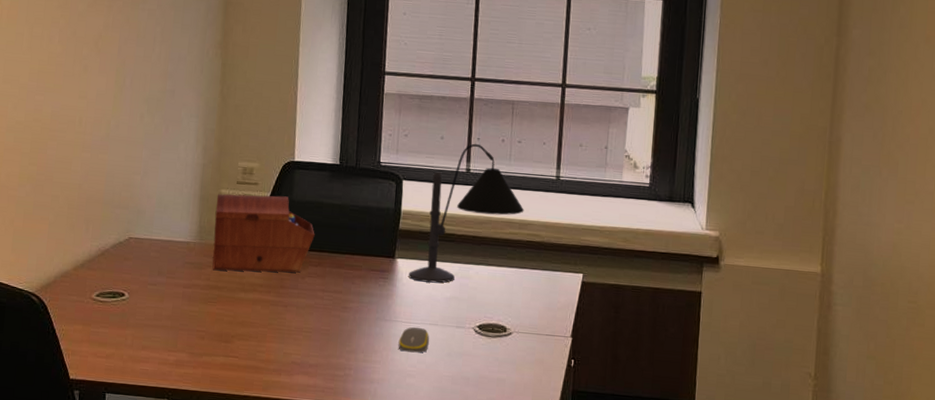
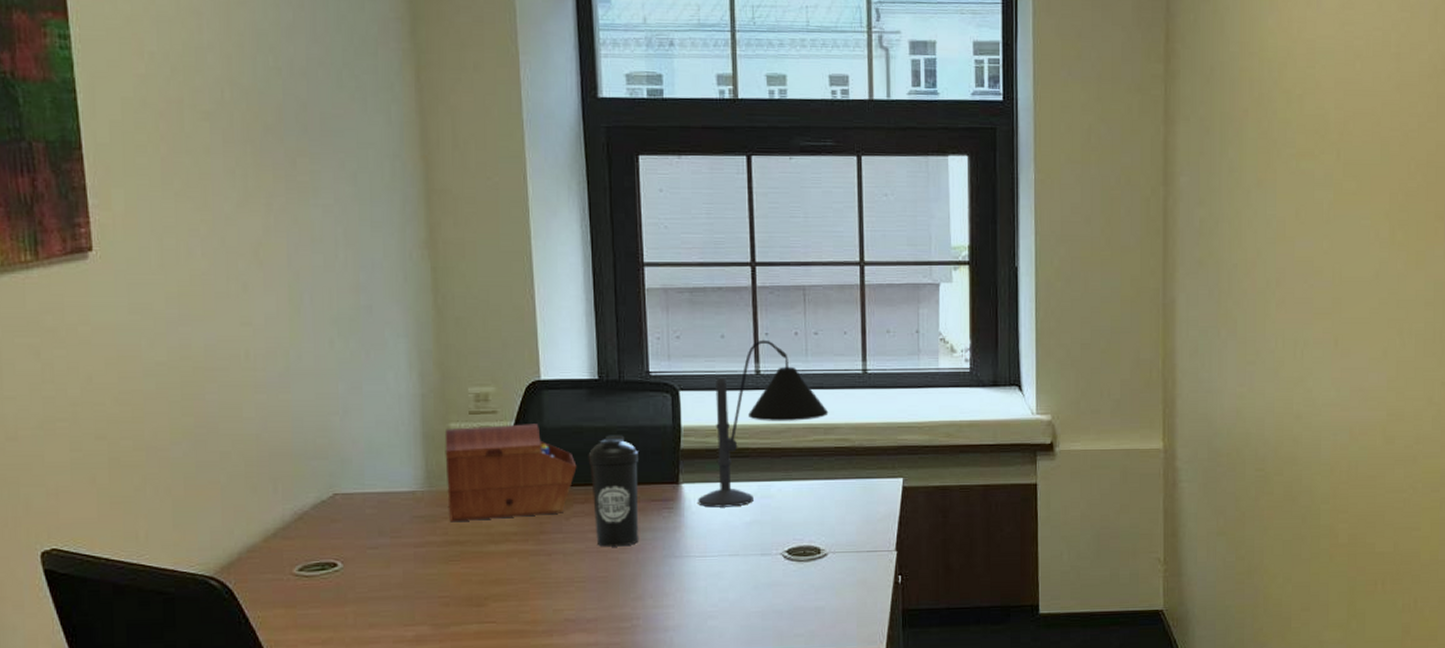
water bottle: none [324,211,365,306] -> present [588,435,639,547]
computer mouse: present [398,327,430,353] -> none [693,560,731,591]

